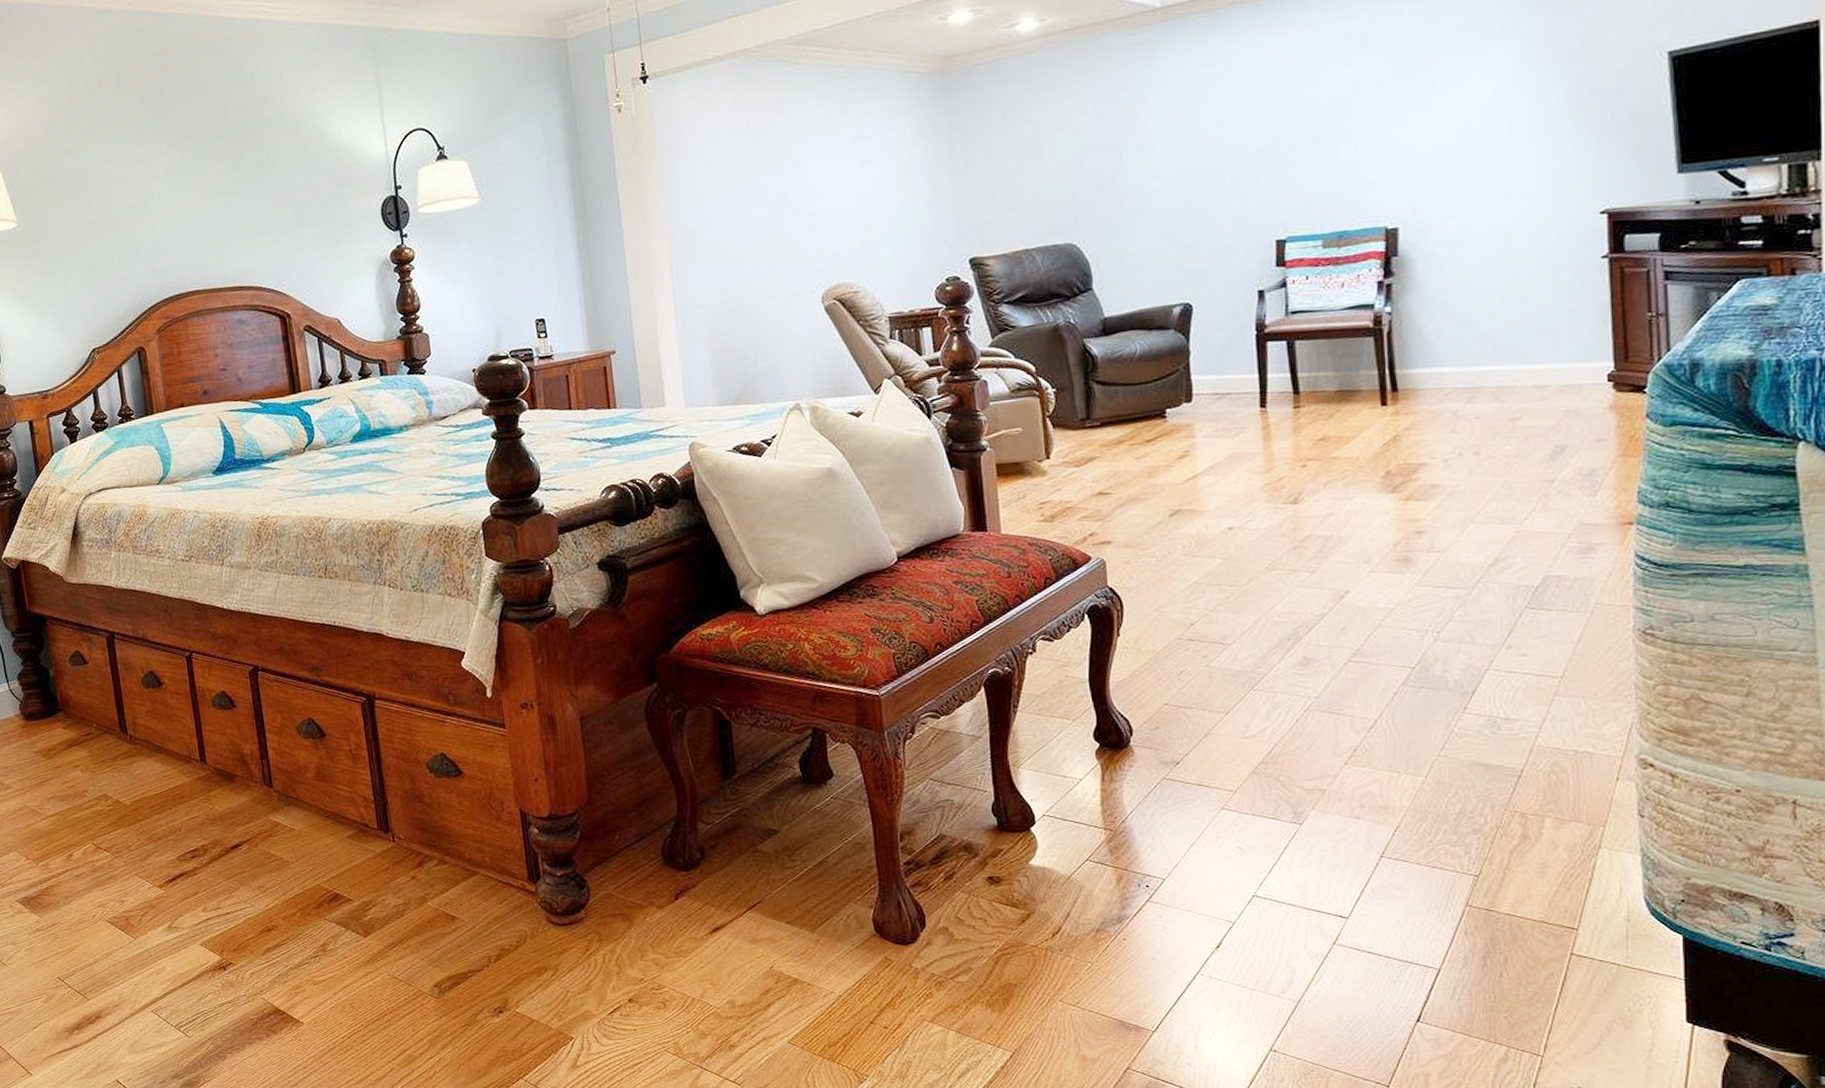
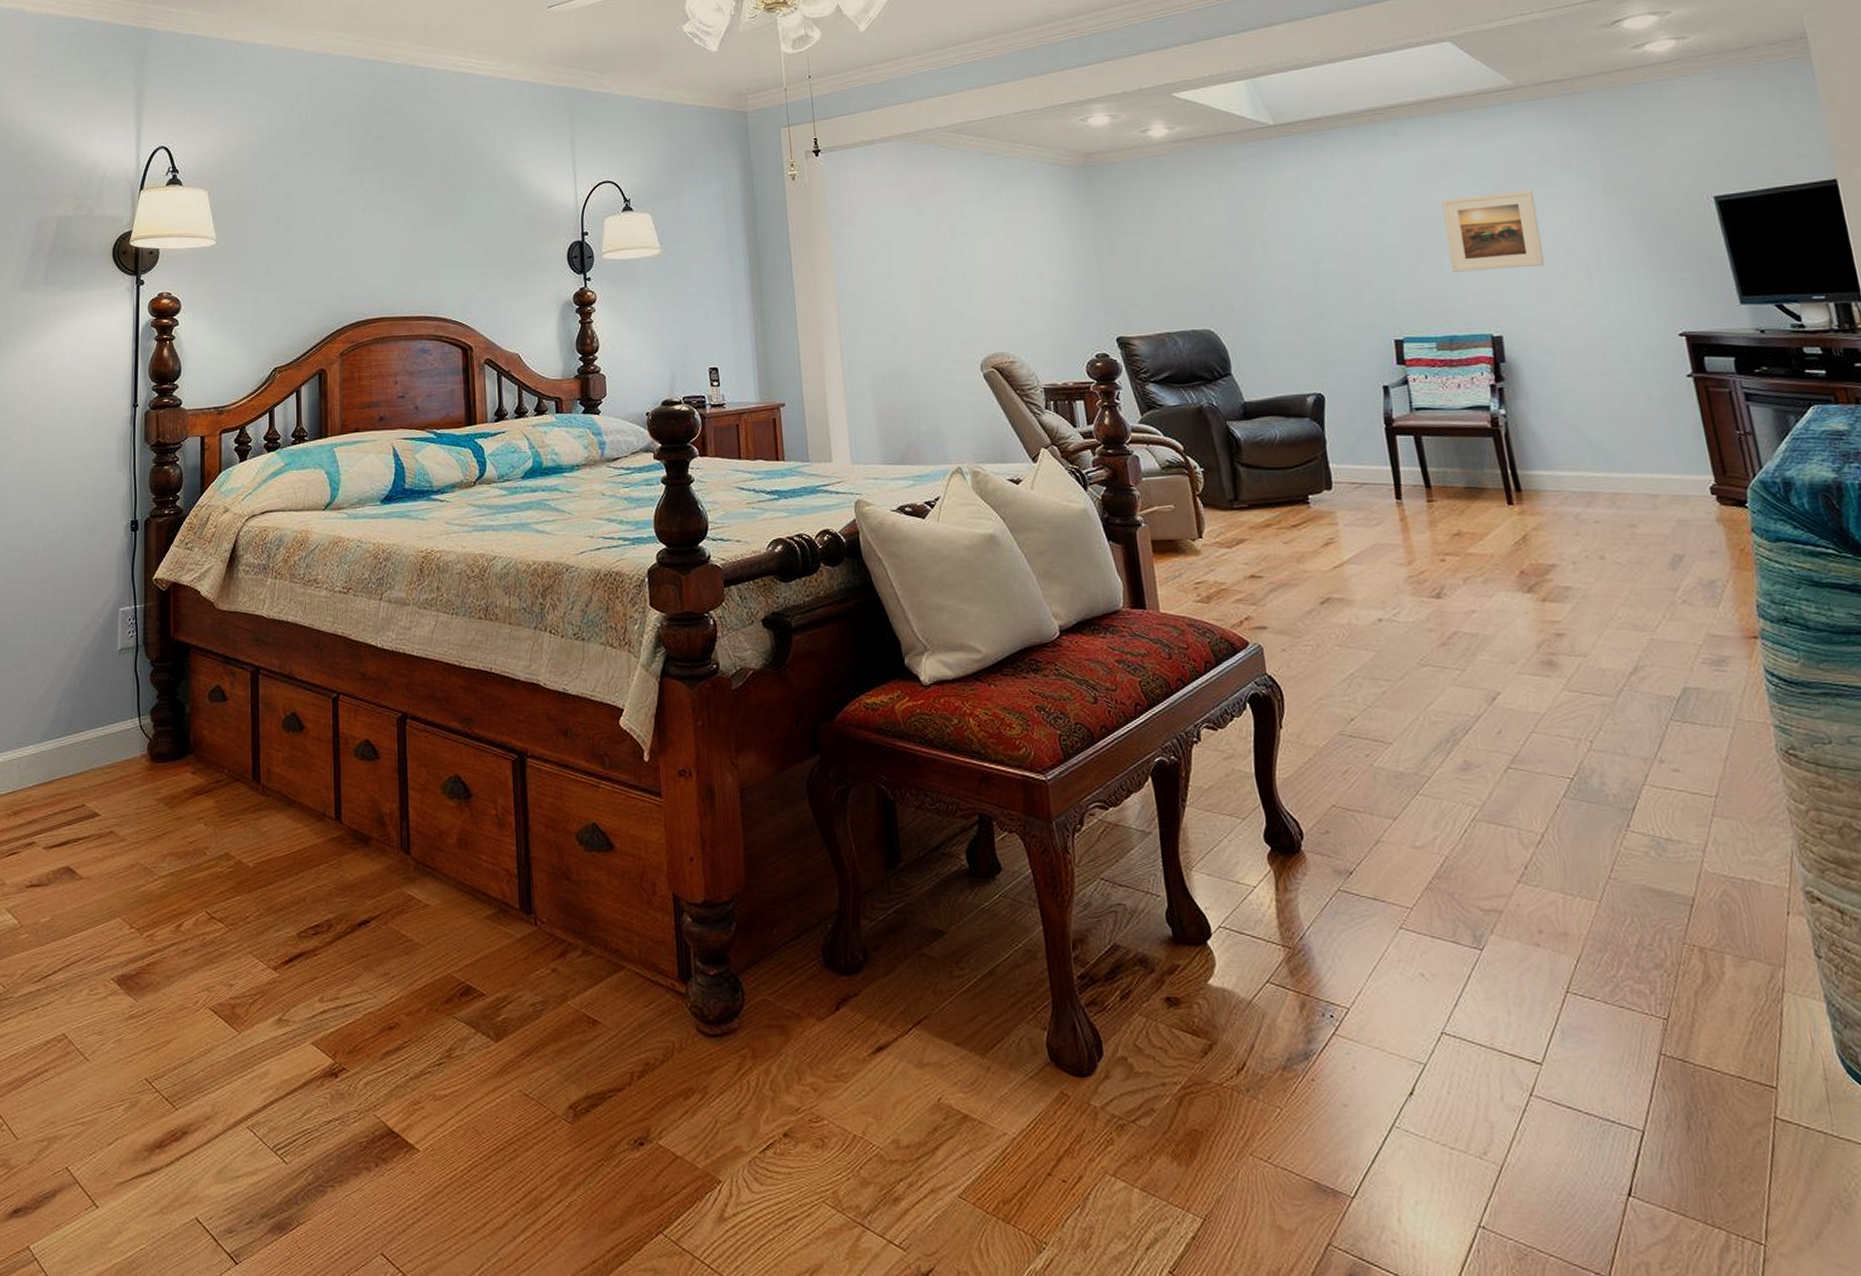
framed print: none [1347,59,1458,161] -> present [1441,189,1545,272]

